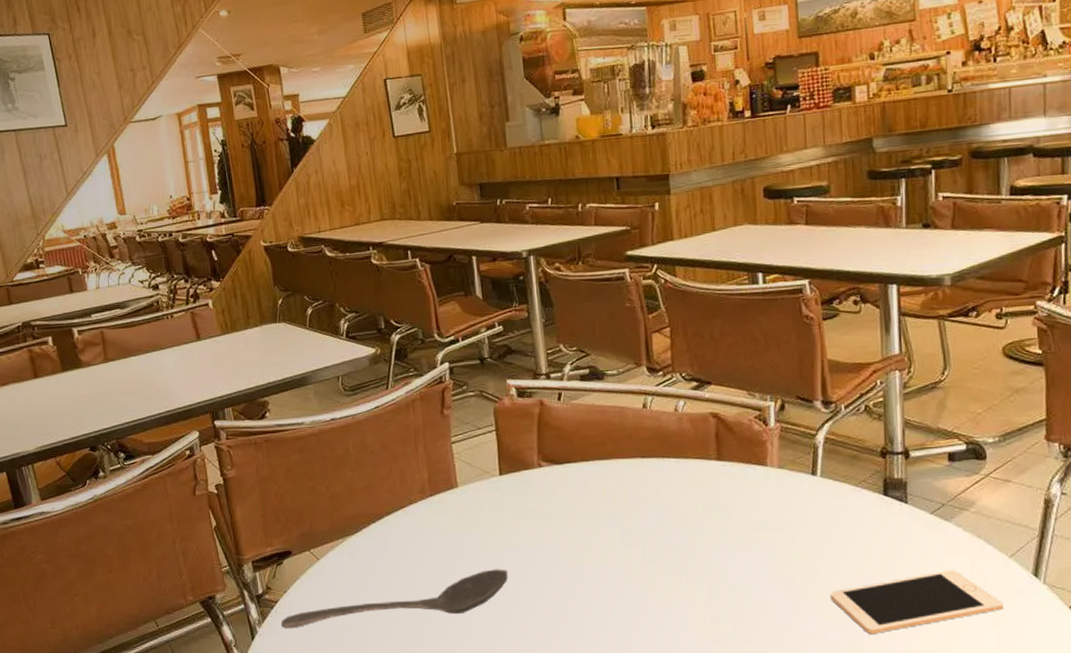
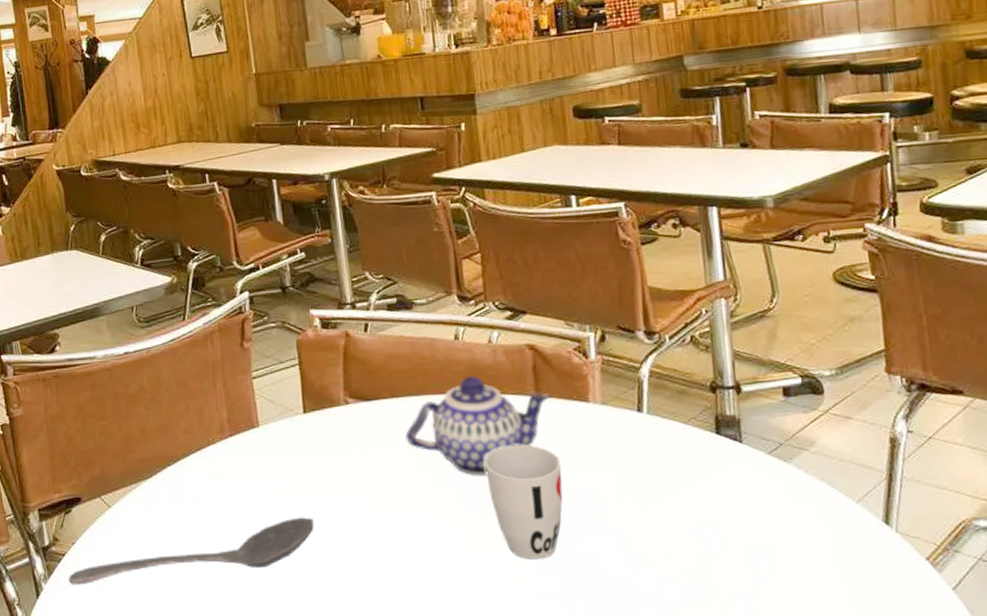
teapot: none [594,441,733,533] -> present [405,375,552,476]
cup: none [668,504,739,607] -> present [485,444,563,560]
cell phone: present [830,570,1004,634] -> none [664,517,855,589]

